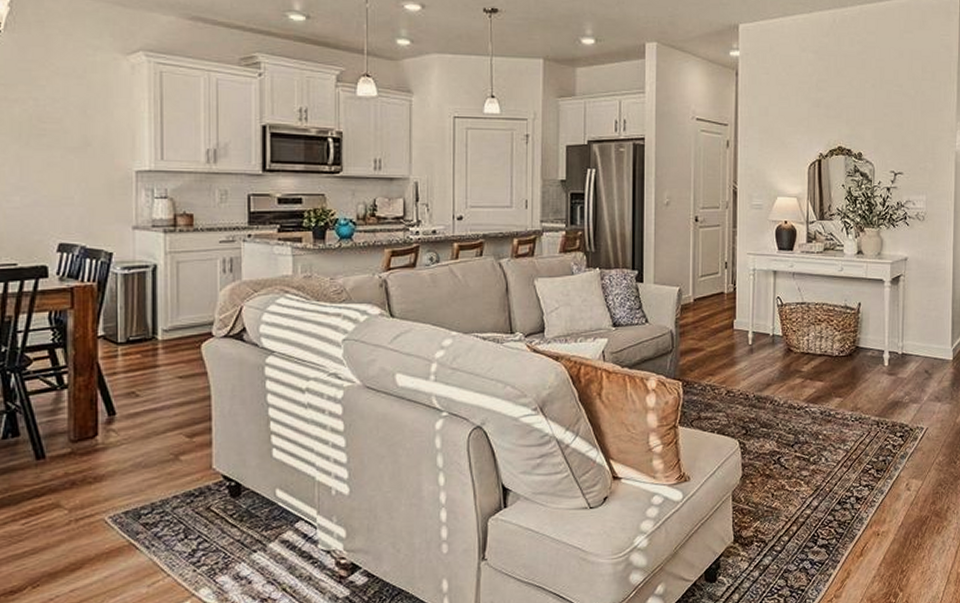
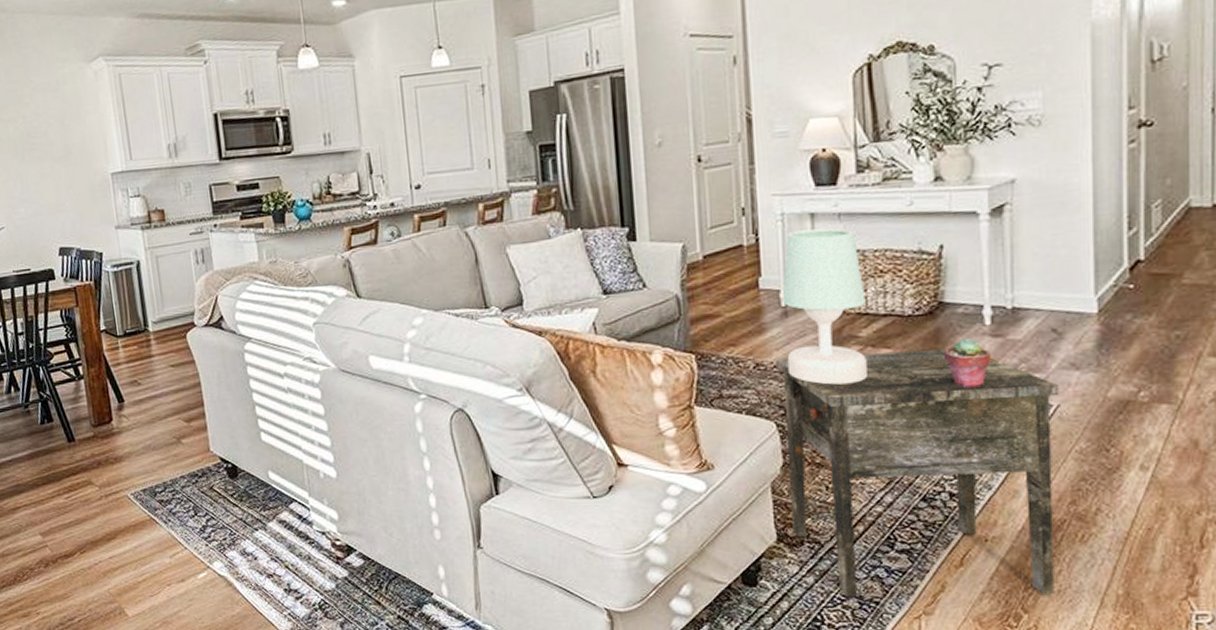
side table: none [741,383,928,587] -> present [775,349,1060,597]
table lamp: none [749,283,808,410] -> present [782,228,867,385]
potted succulent: none [857,376,888,414] -> present [943,338,992,388]

